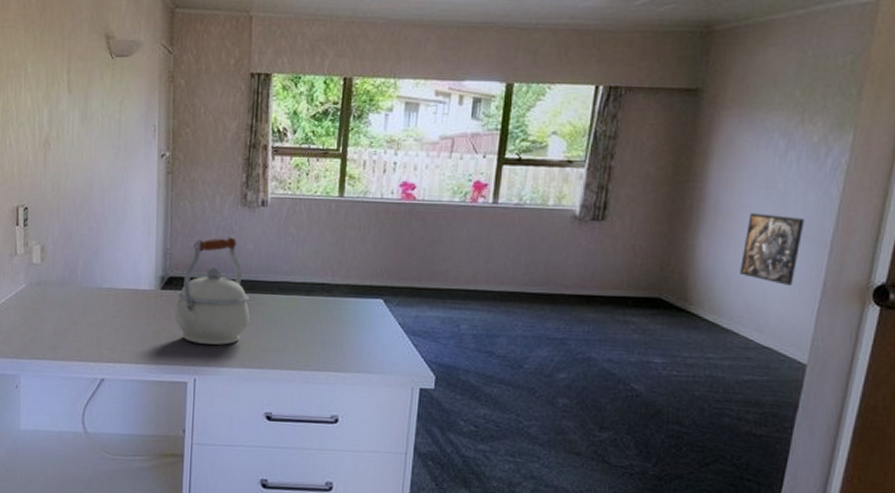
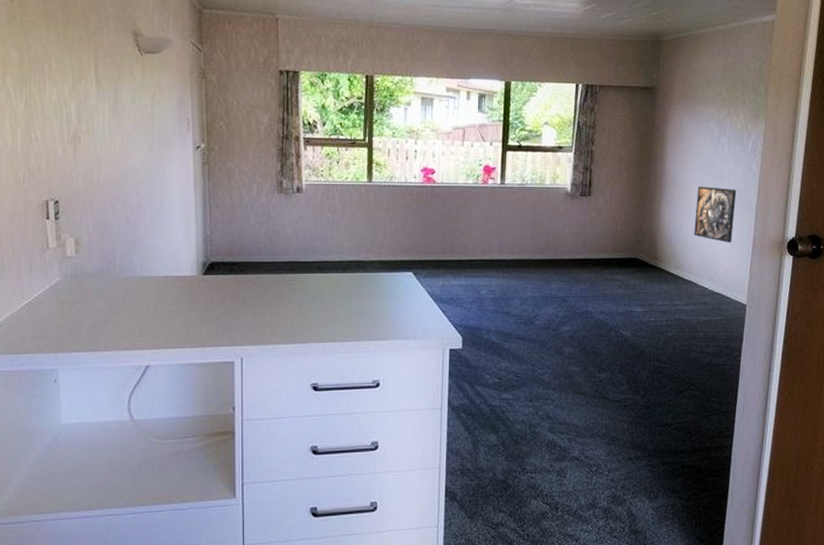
kettle: present [174,237,250,345] -> none [218,222,292,324]

